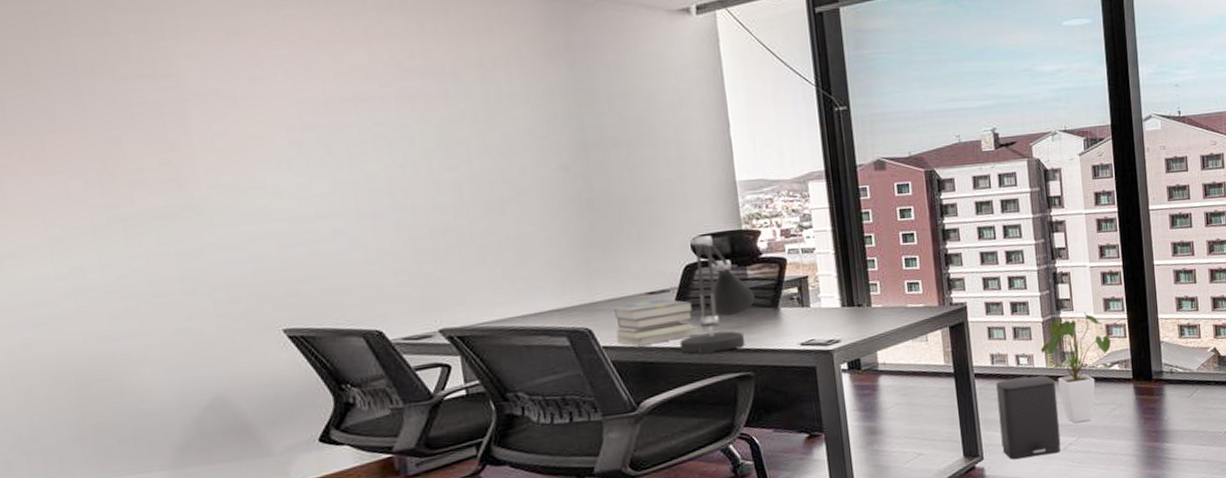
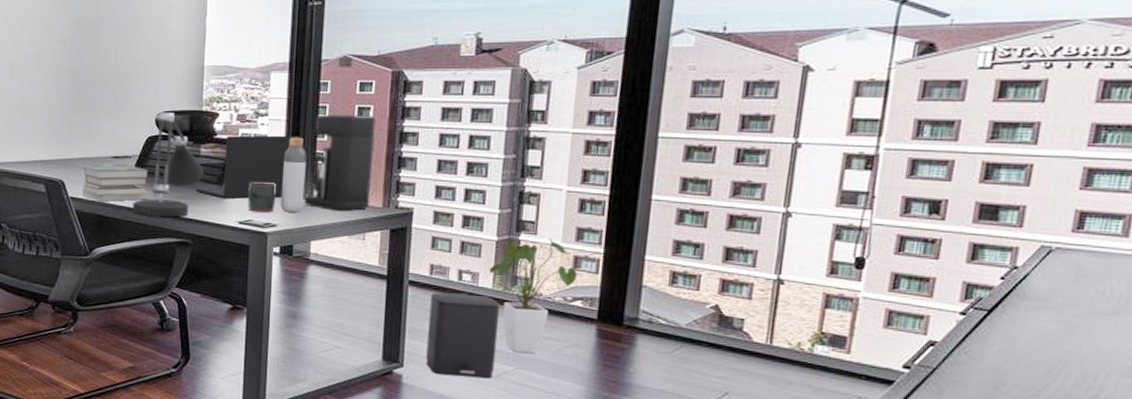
laptop: none [748,245,851,322] -> present [195,135,302,199]
mug: none [804,296,835,330] -> present [247,181,277,213]
bottle: none [835,246,864,325] -> present [280,137,307,213]
coffee maker: none [861,216,927,316] -> present [304,115,376,211]

